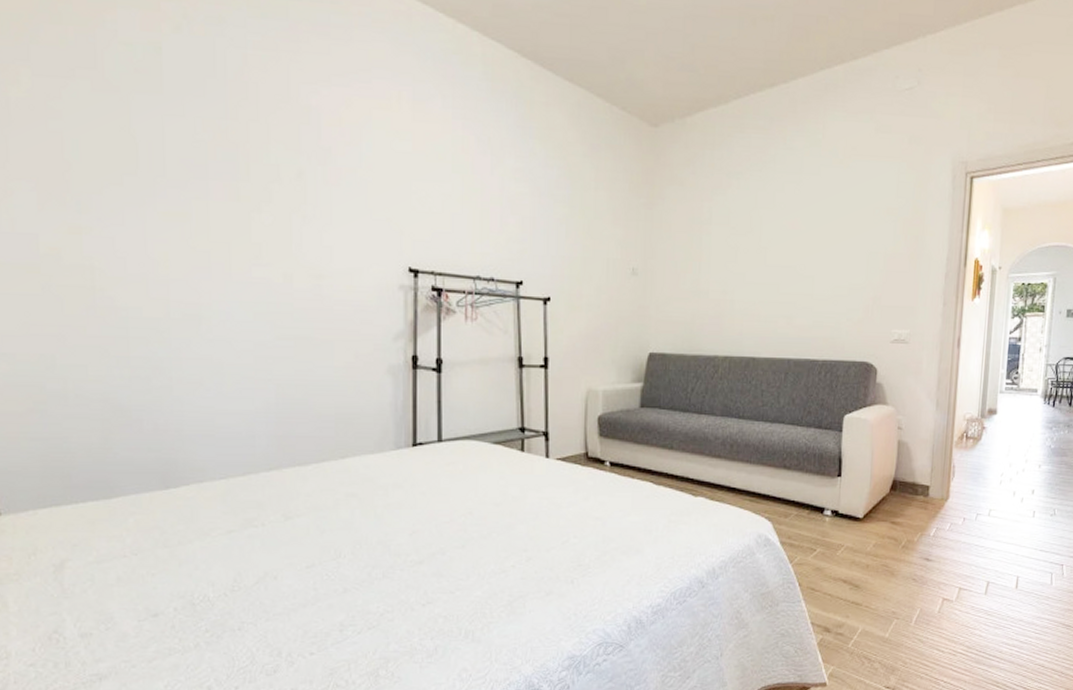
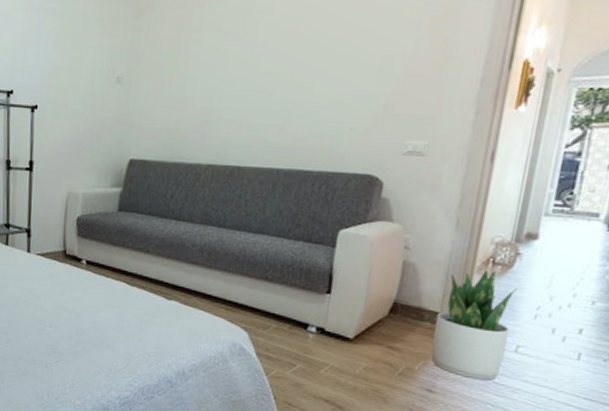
planter: none [926,443,986,545] -> present [432,270,518,381]

